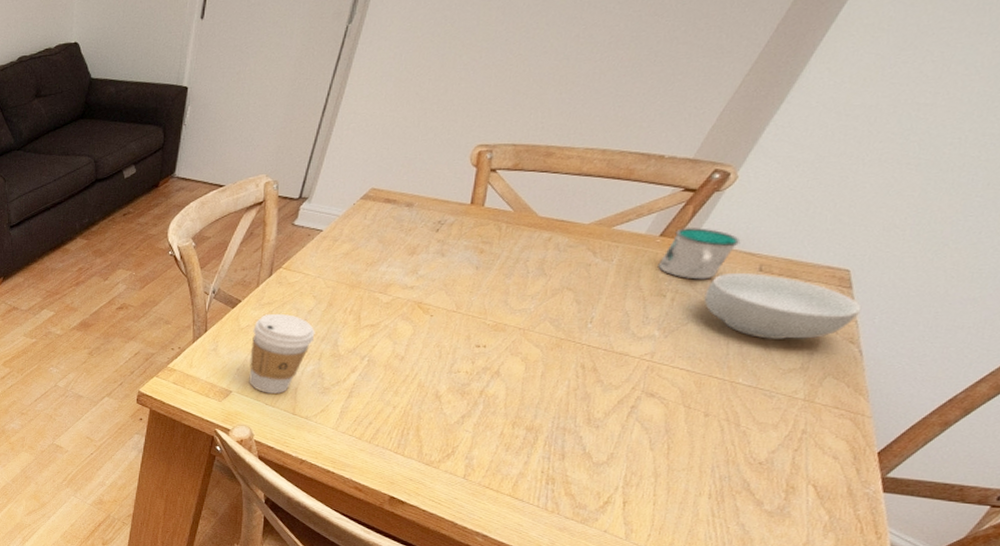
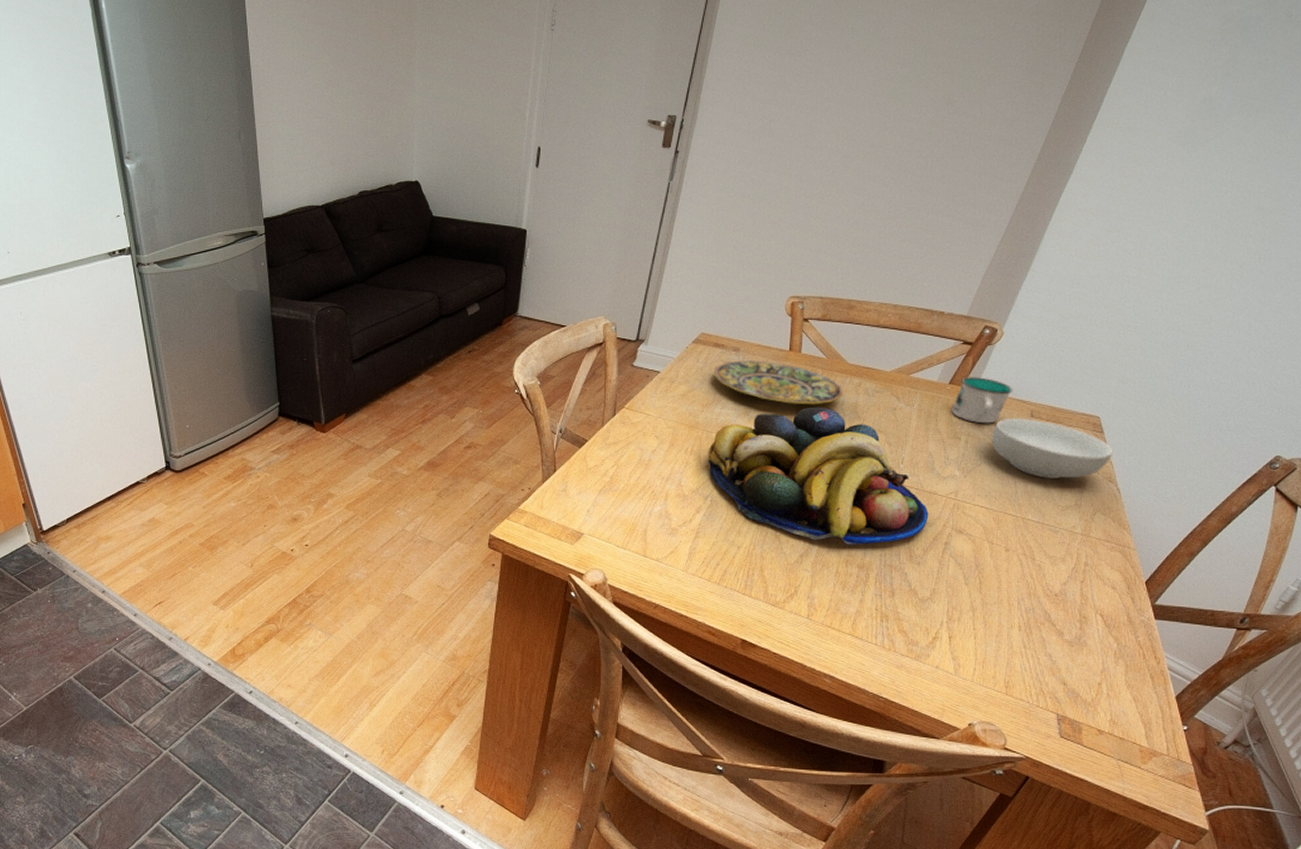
coffee cup: present [249,313,315,394] -> none [599,453,660,535]
fruit bowl: none [368,263,616,407] -> present [708,407,929,545]
plate: none [381,214,529,262] -> present [713,359,843,405]

